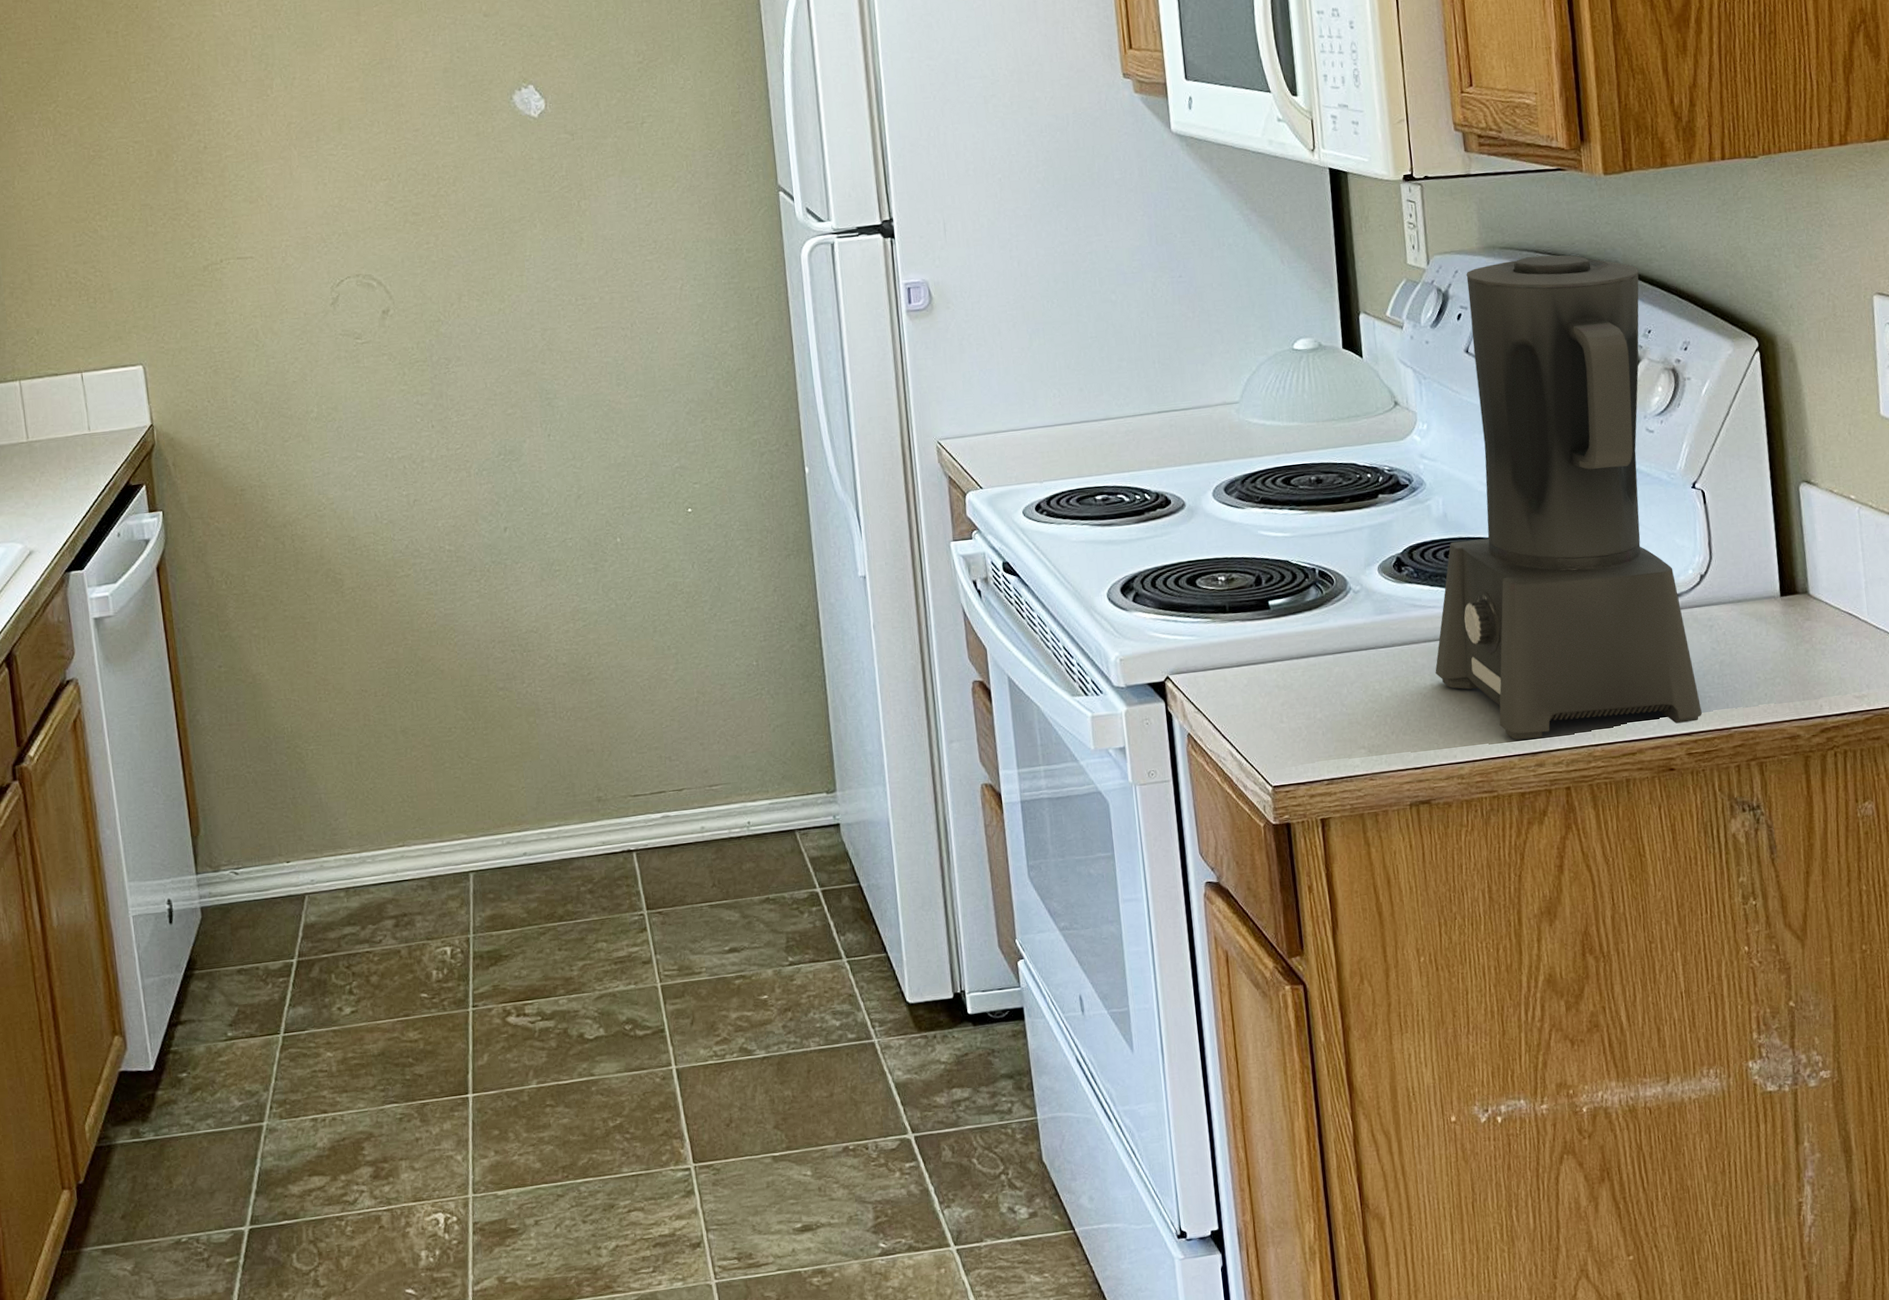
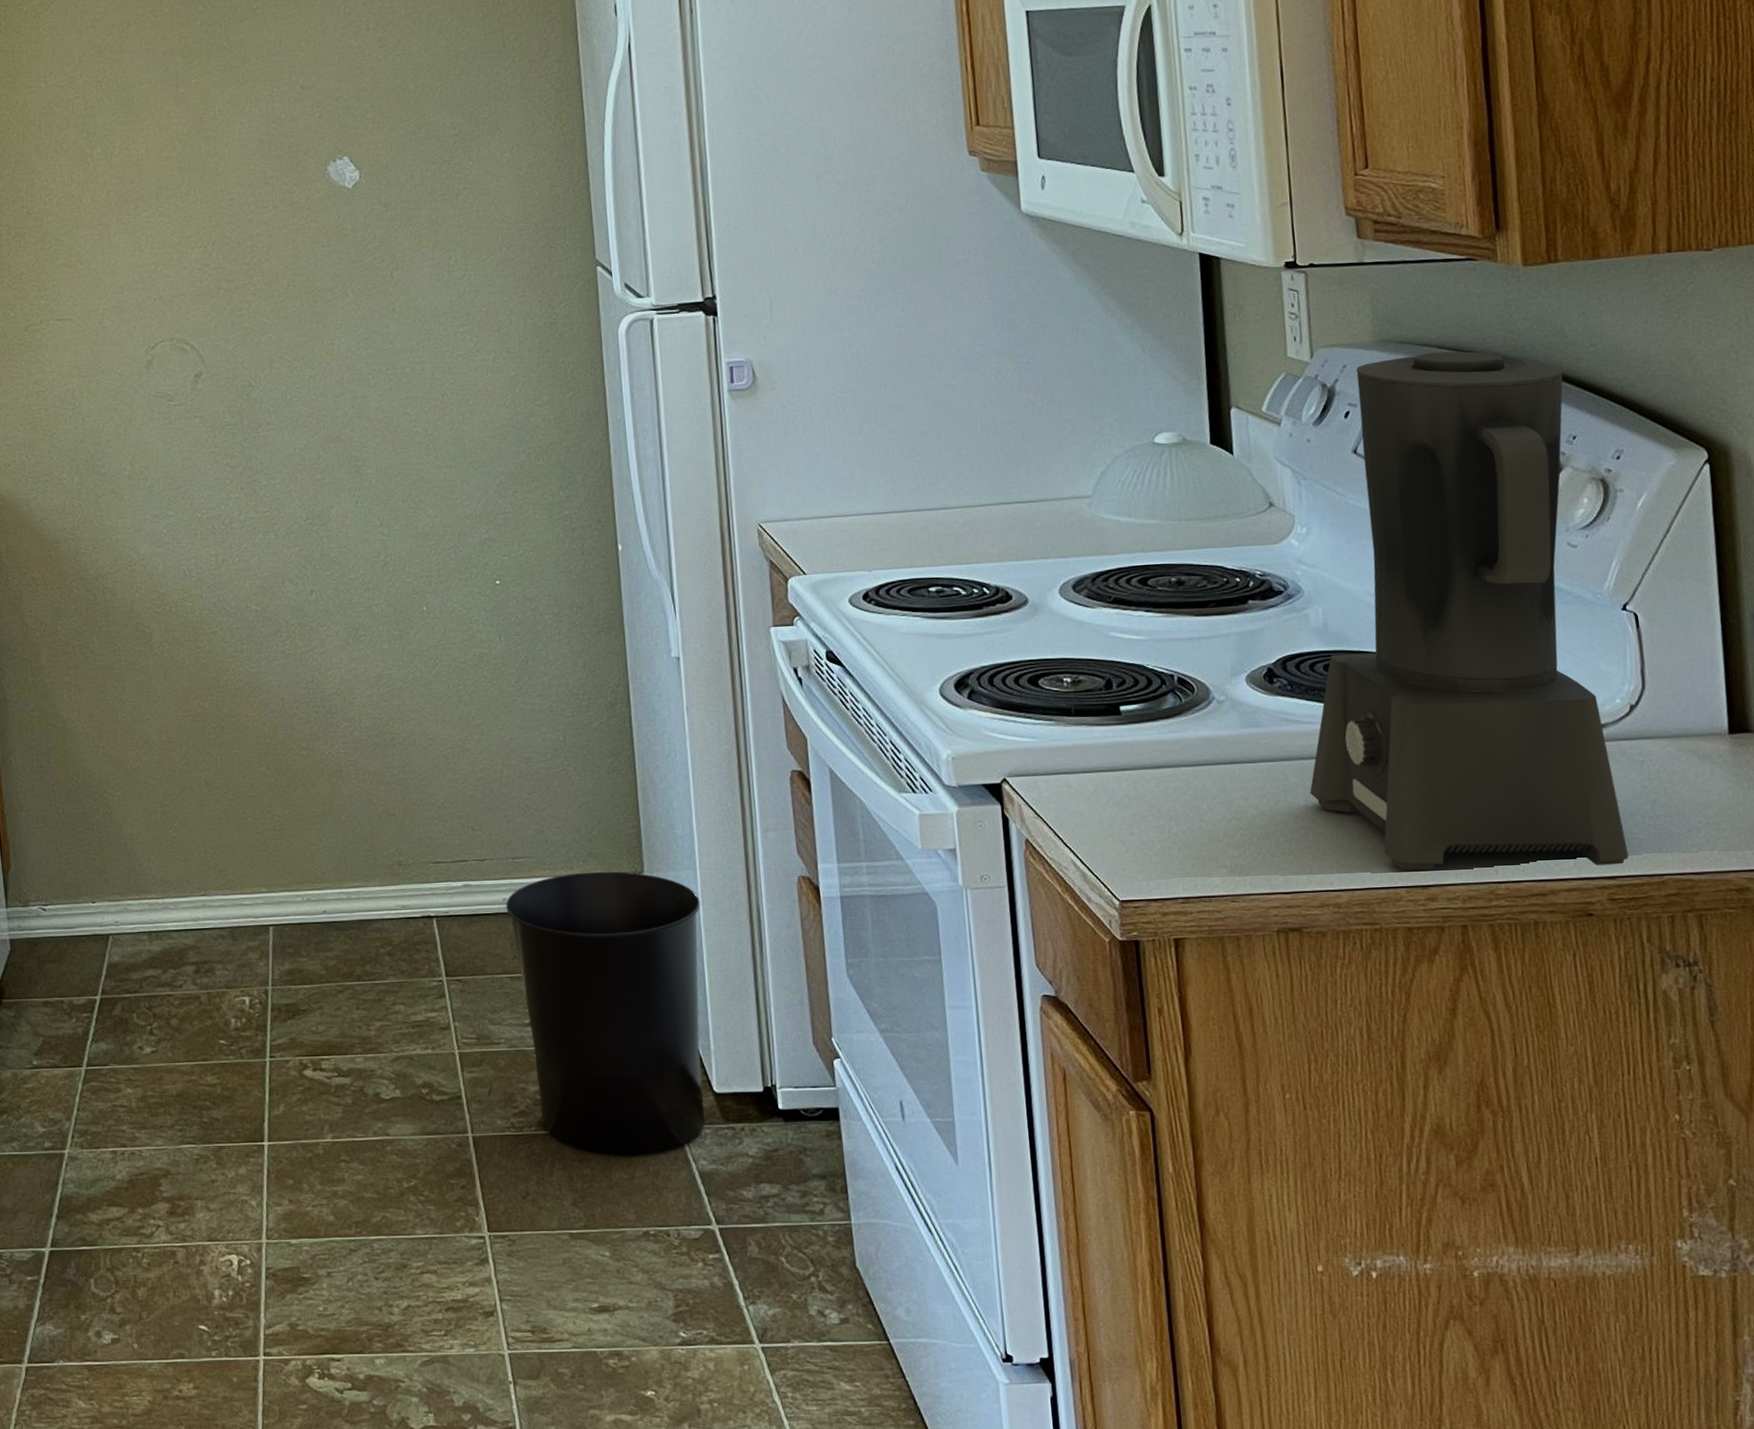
waste bin: none [703,792,900,1073] -> present [505,871,706,1154]

